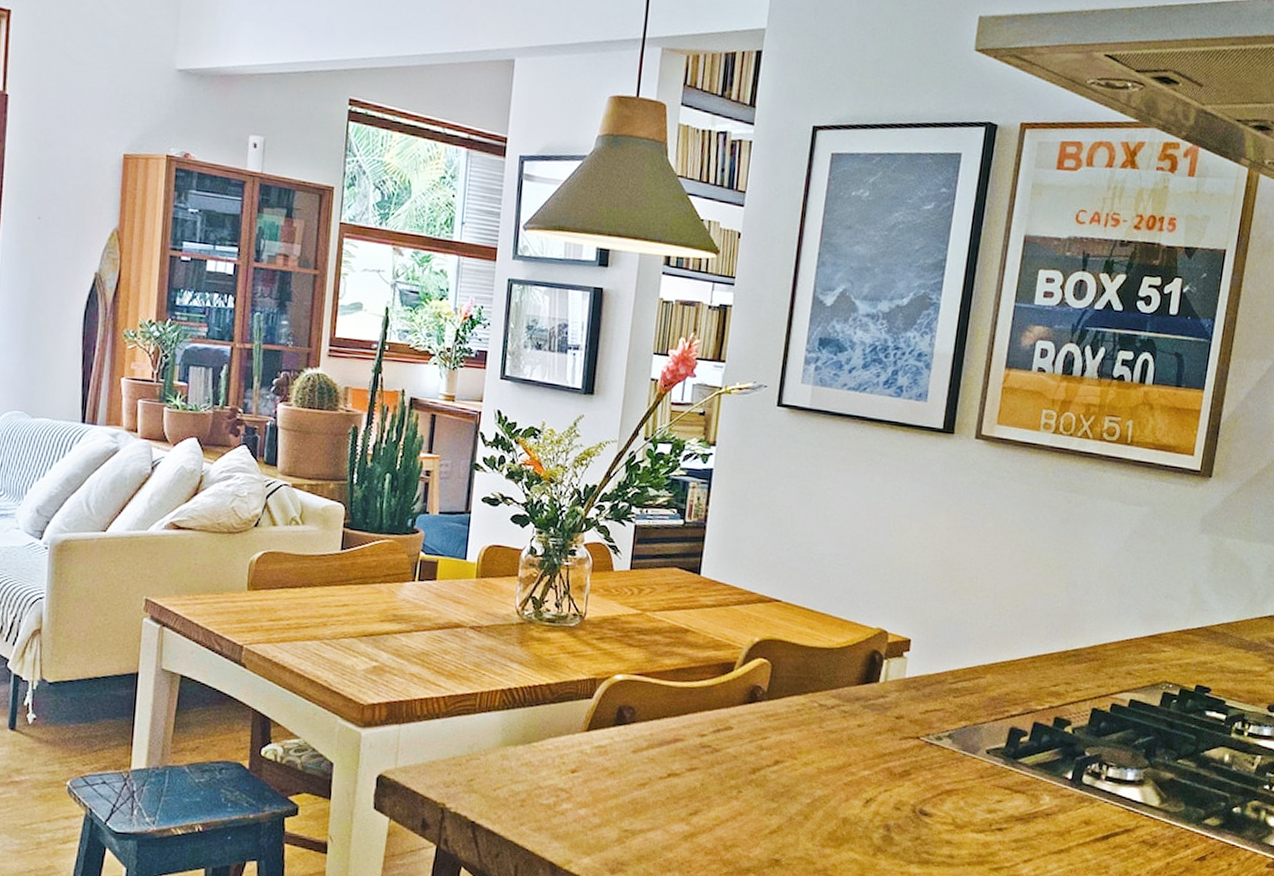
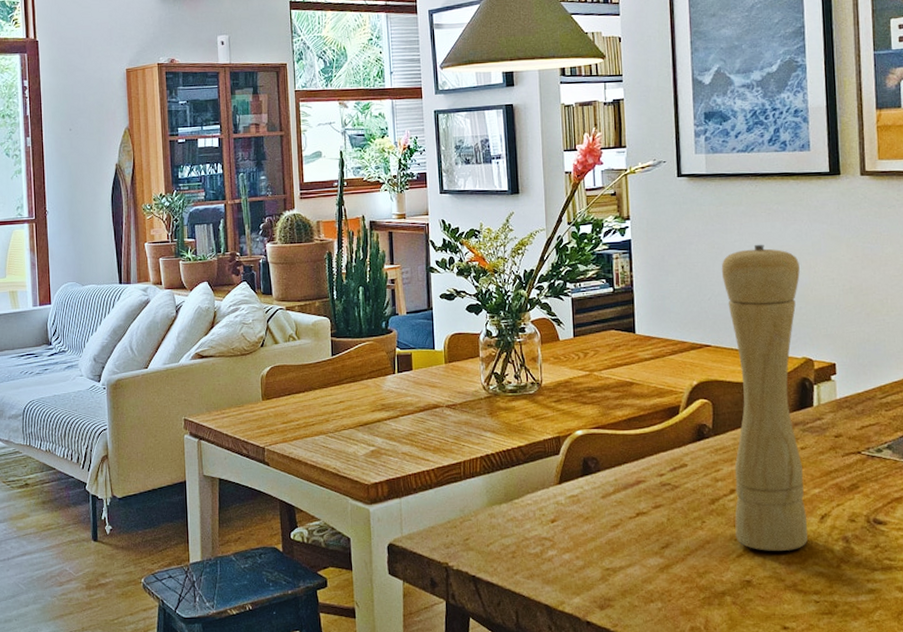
pepper mill: none [771,496,893,833] -> present [721,244,808,551]

